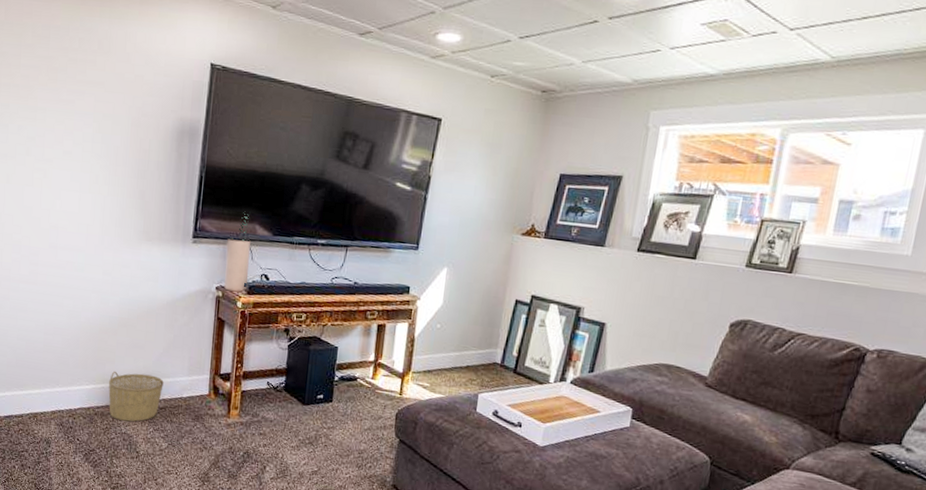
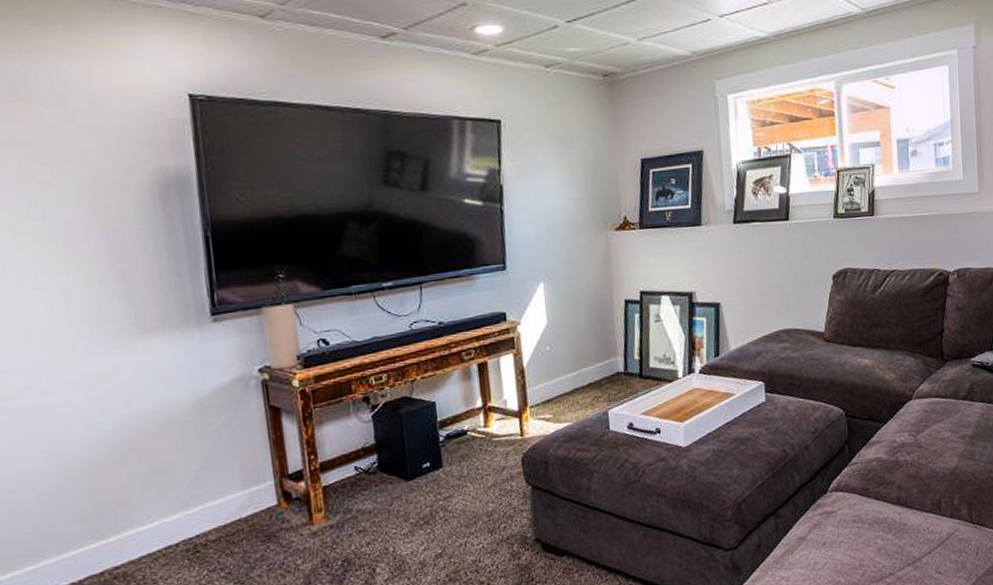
basket: present [108,371,164,422] -> none [125,502,211,576]

